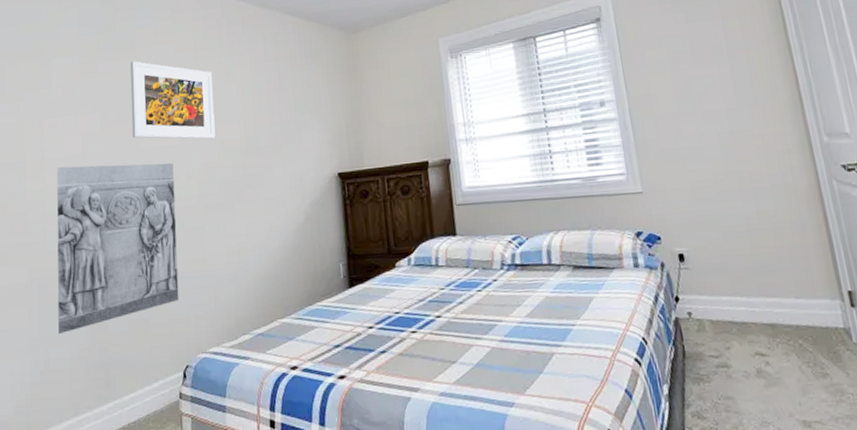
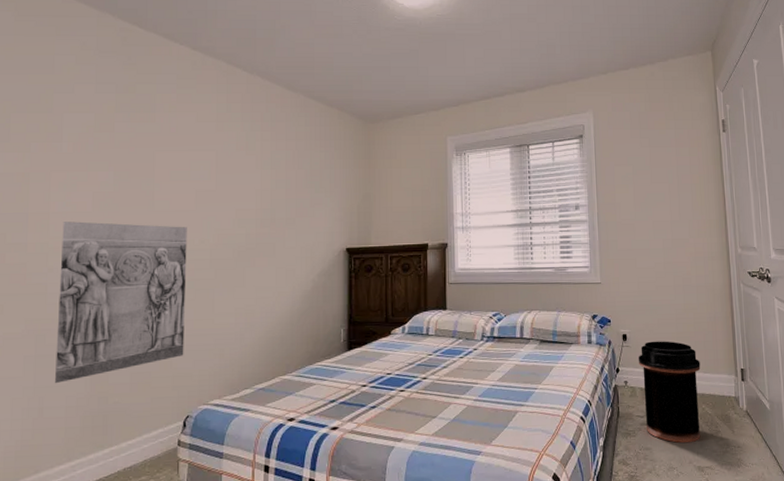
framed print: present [130,61,216,139] -> none [147,125,232,207]
trash can: none [702,259,802,390] -> present [638,341,701,443]

